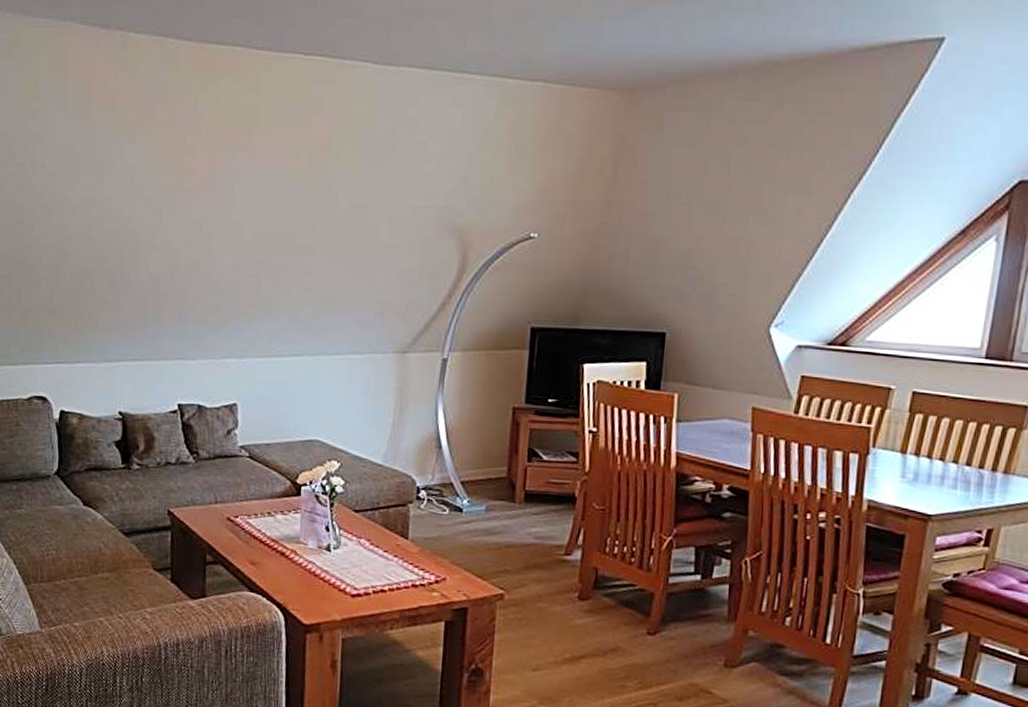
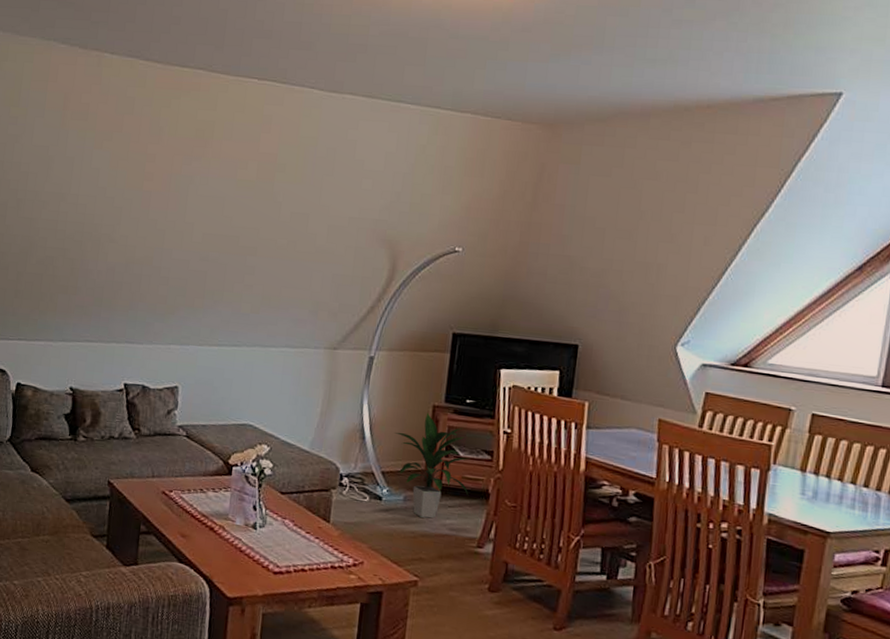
indoor plant: none [473,416,555,528] -> present [394,413,469,519]

